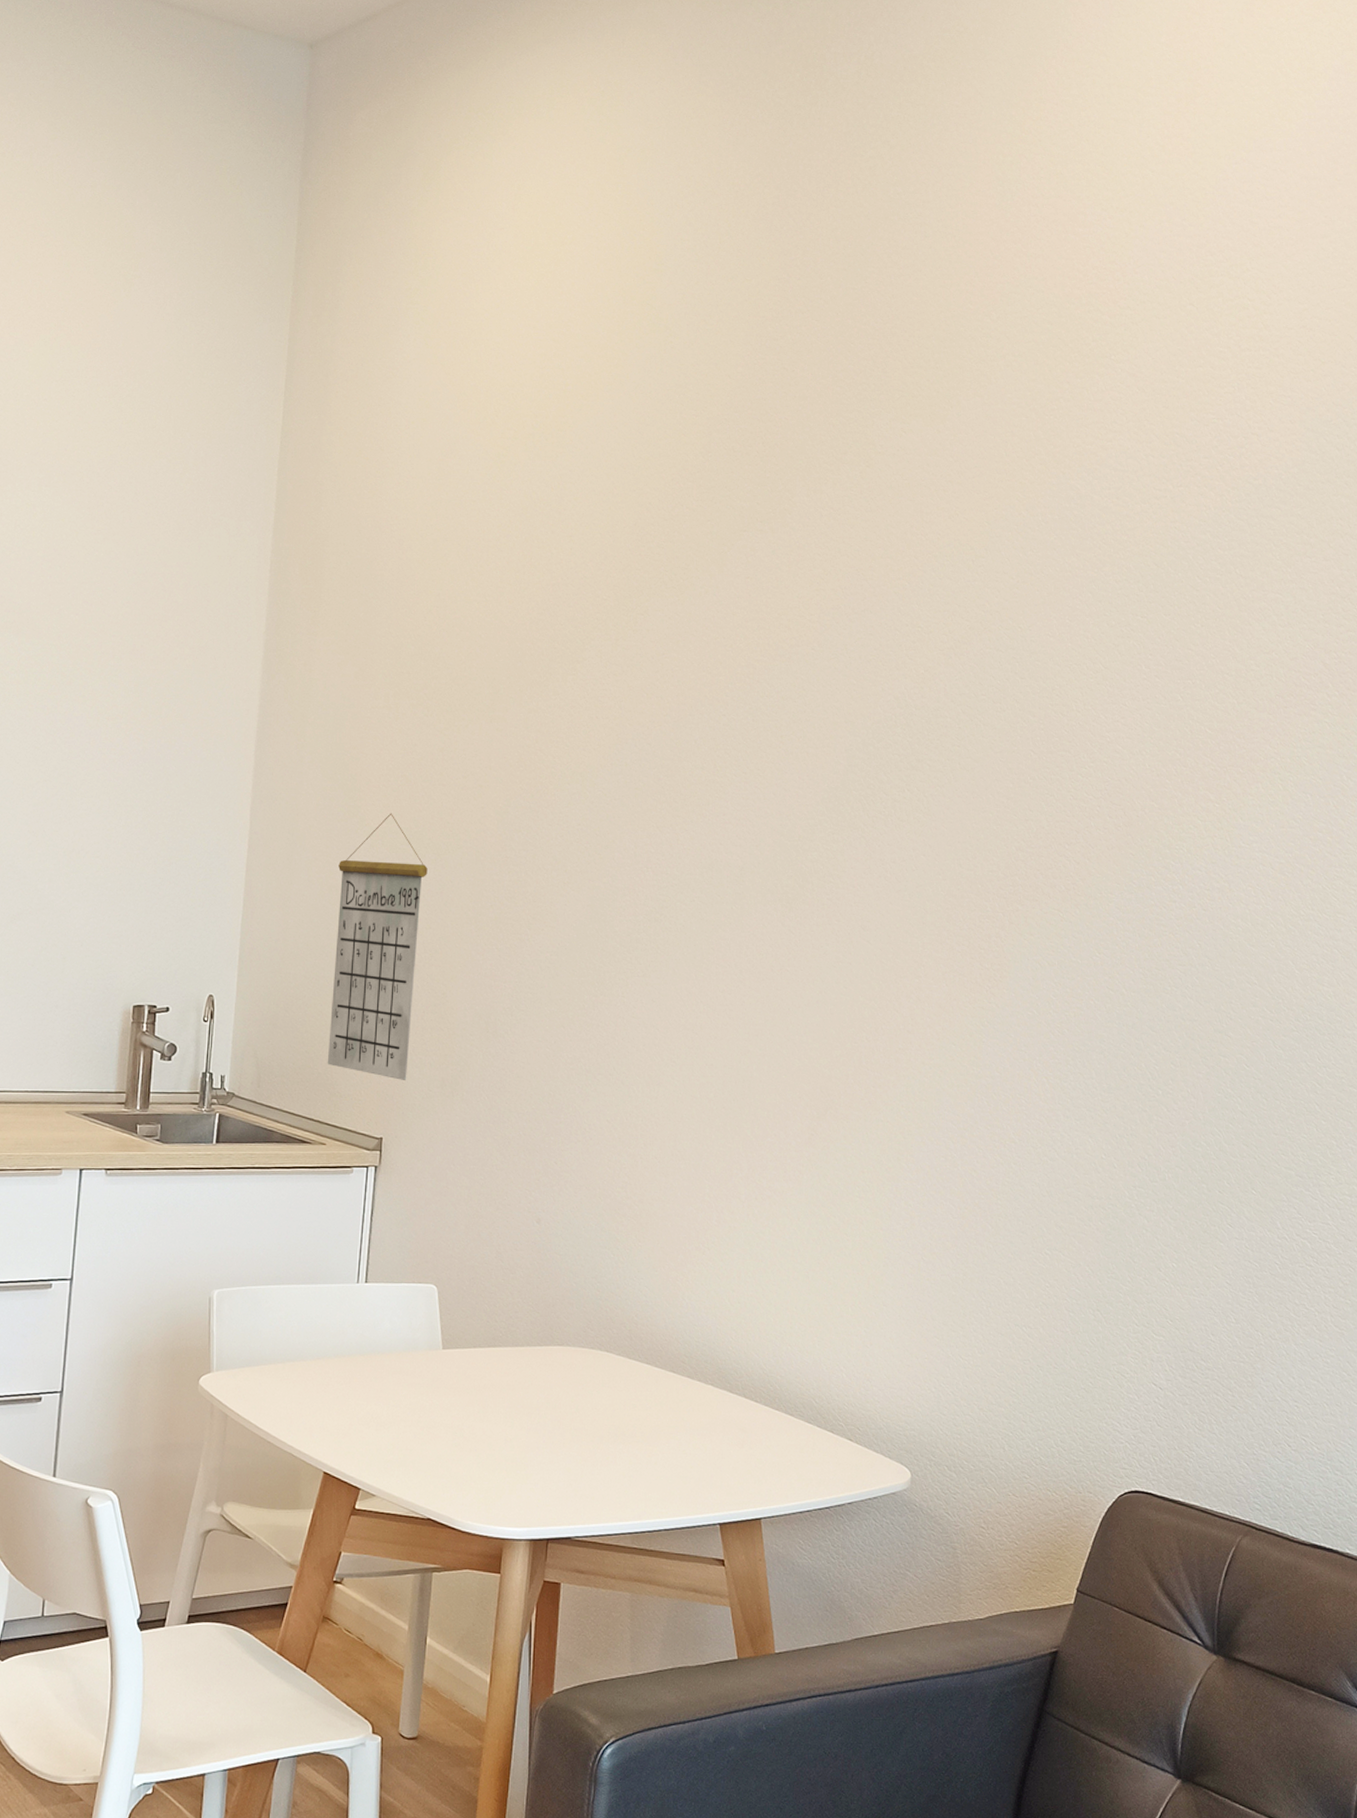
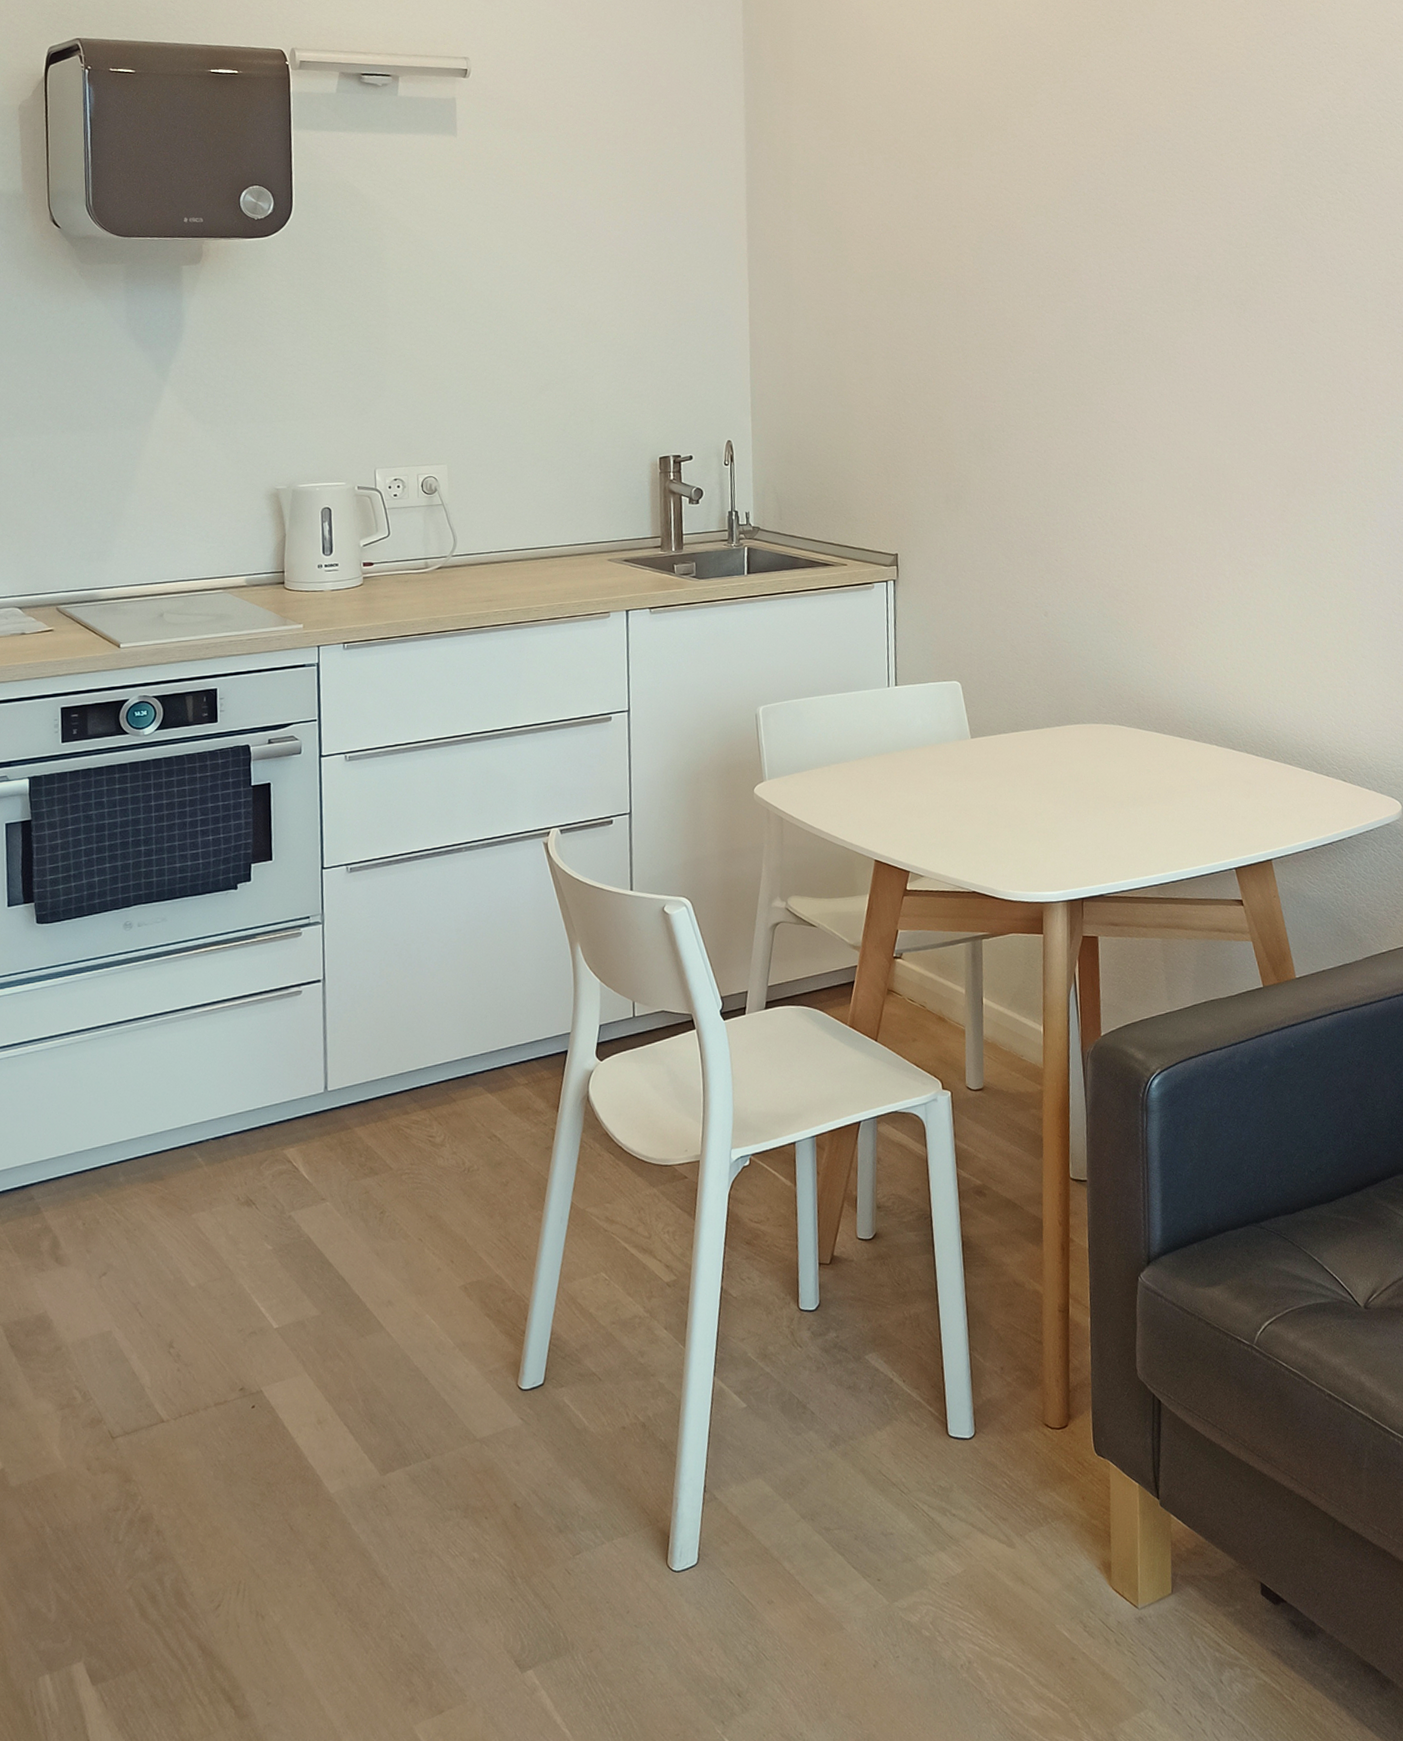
calendar: present [327,813,428,1081] -> none [833,259,915,501]

